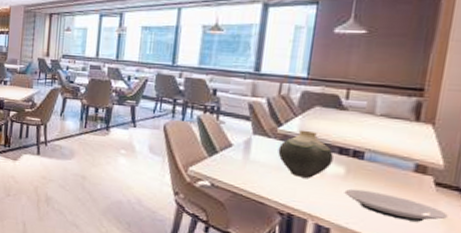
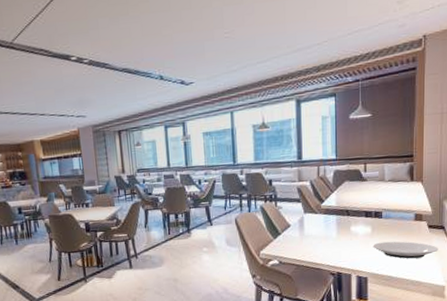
vase: present [278,130,334,178] -> none [324,202,362,242]

